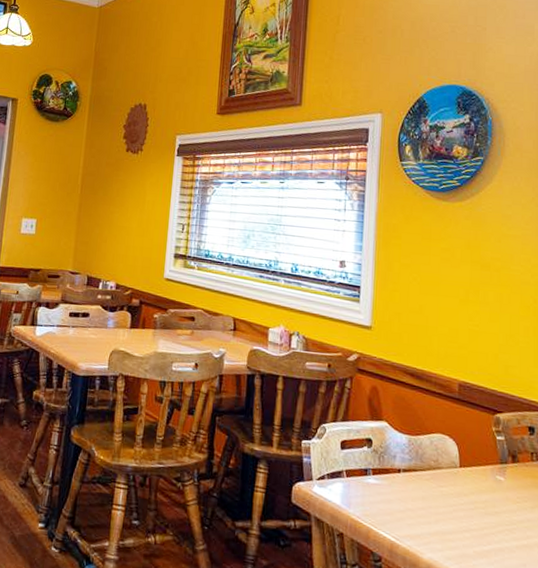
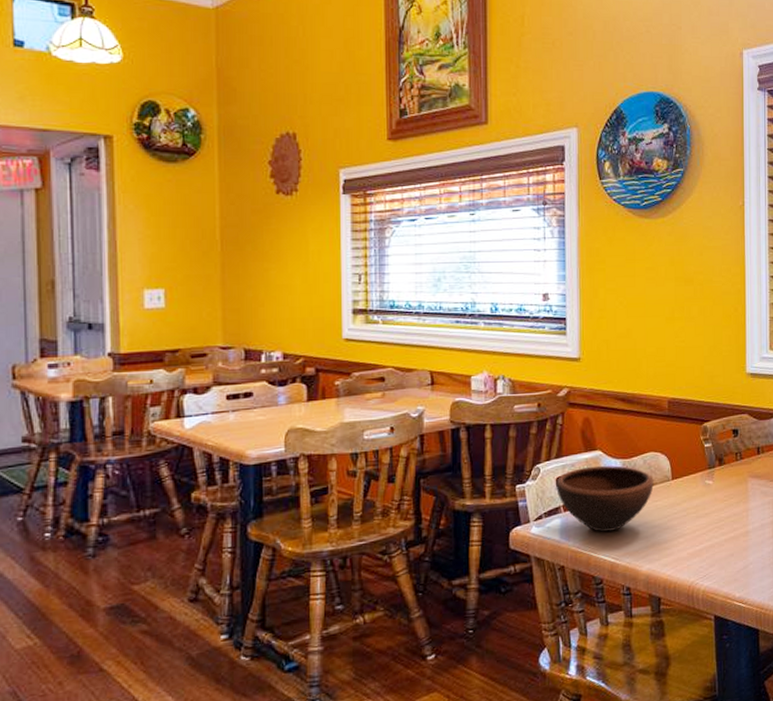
bowl: none [340,435,440,509] -> present [556,465,654,532]

